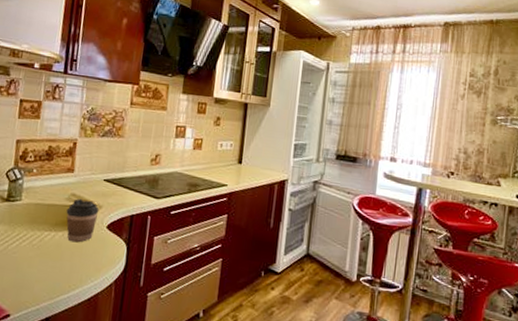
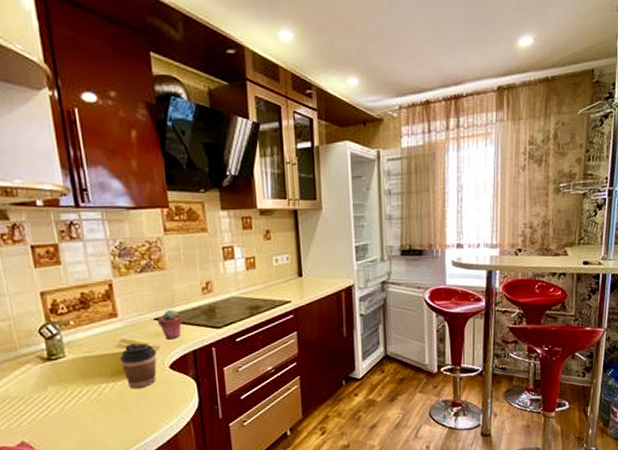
potted succulent: none [106,173,128,202] -> present [157,309,183,340]

